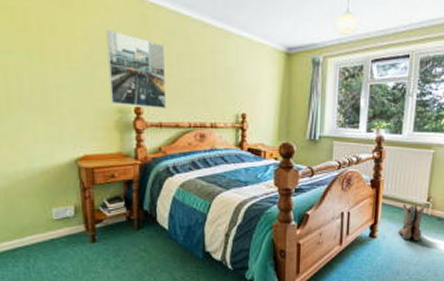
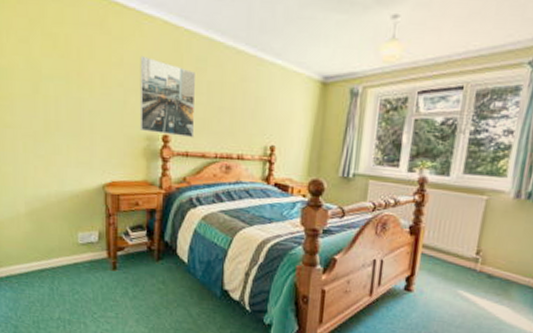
boots: present [398,204,425,242] -> none [438,255,473,301]

